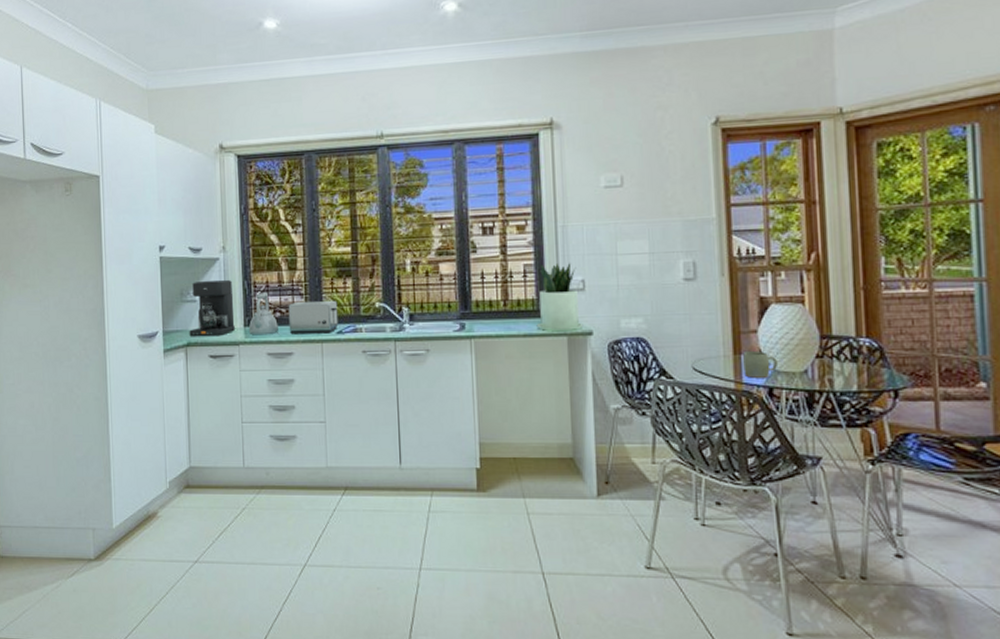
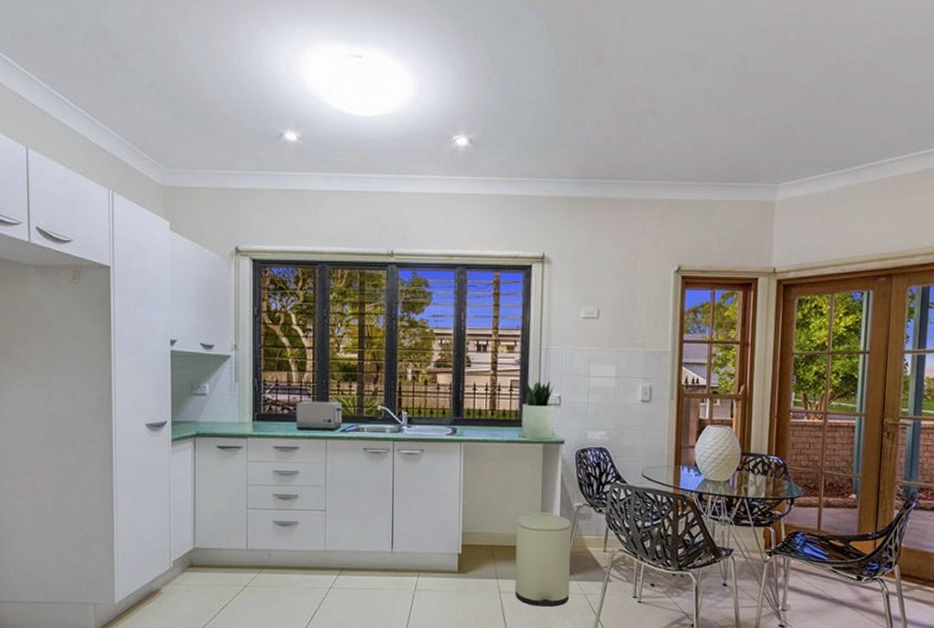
coffee maker: present [189,280,235,337] -> none [198,376,244,429]
kettle: present [248,293,280,336] -> none [256,390,287,430]
pedal bin: none [542,416,614,531] -> present [515,511,572,607]
mug: present [742,351,777,378] -> none [680,463,707,485]

